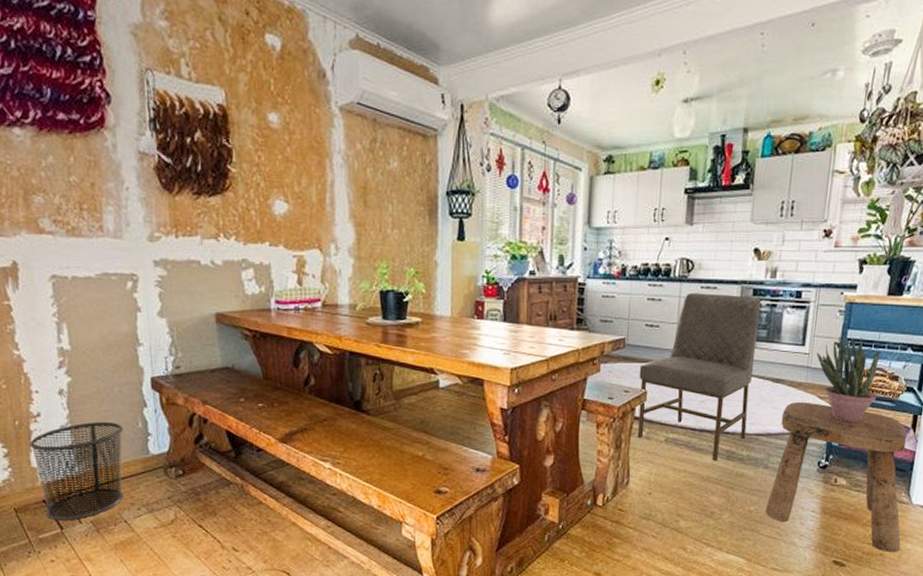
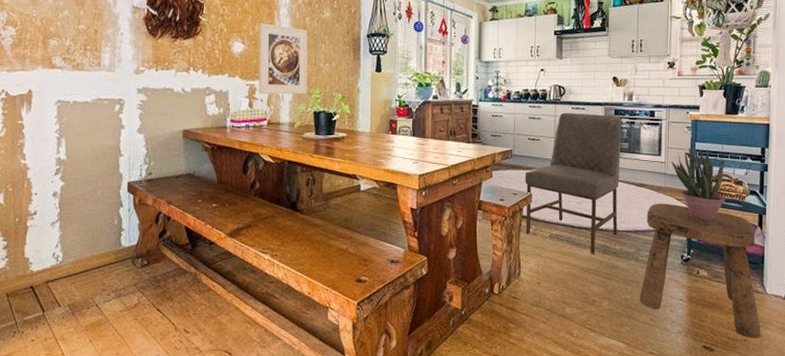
waste bin: present [29,422,124,521] -> none [24,219,102,305]
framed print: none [306,175,371,269] -> present [258,23,308,95]

